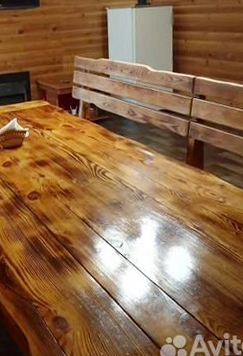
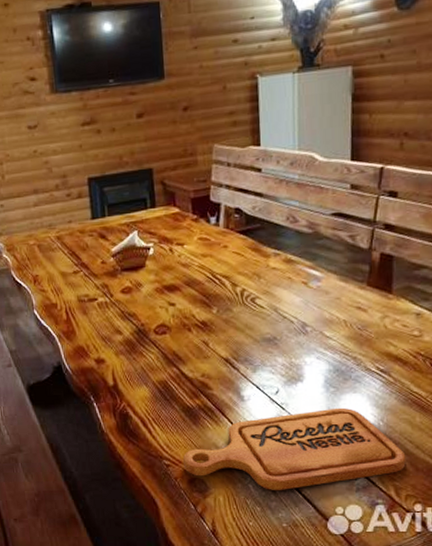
cutting board: none [49,257,217,325] -> present [183,407,406,490]

